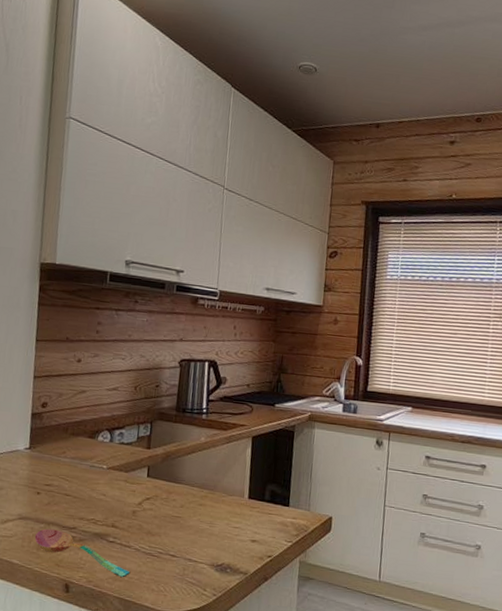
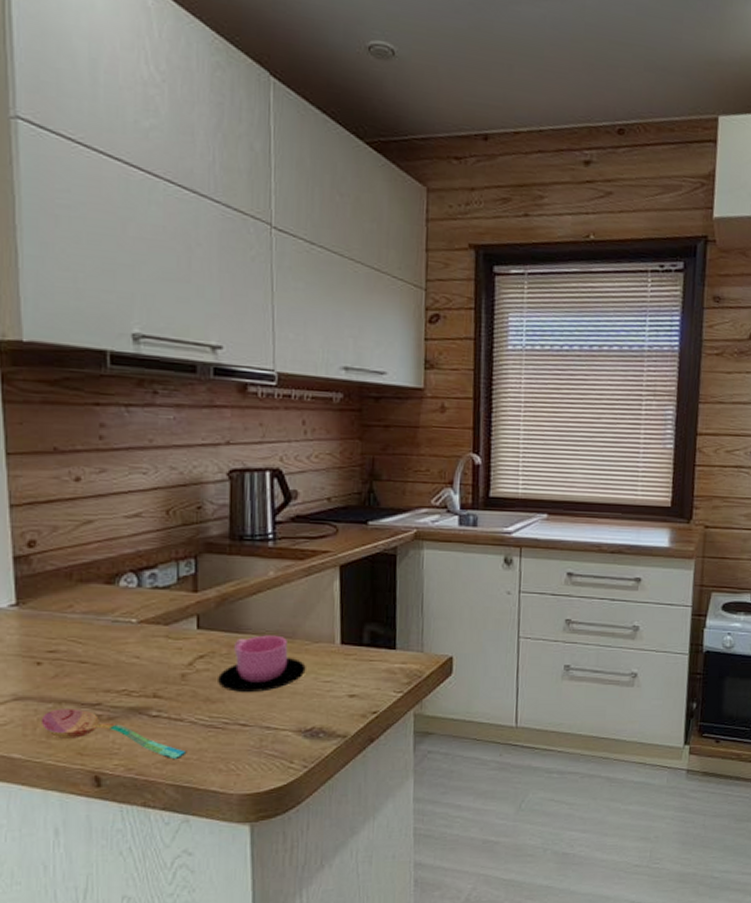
cup: none [157,486,222,531] -> present [218,635,306,692]

